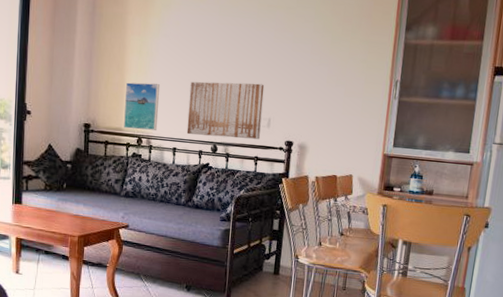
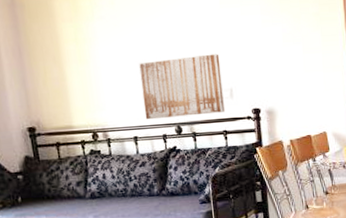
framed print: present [124,82,160,131] -> none [66,71,113,125]

